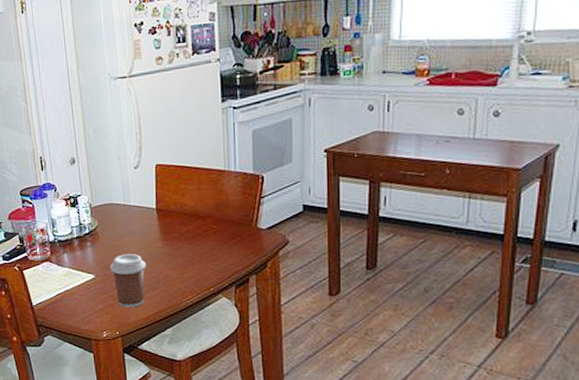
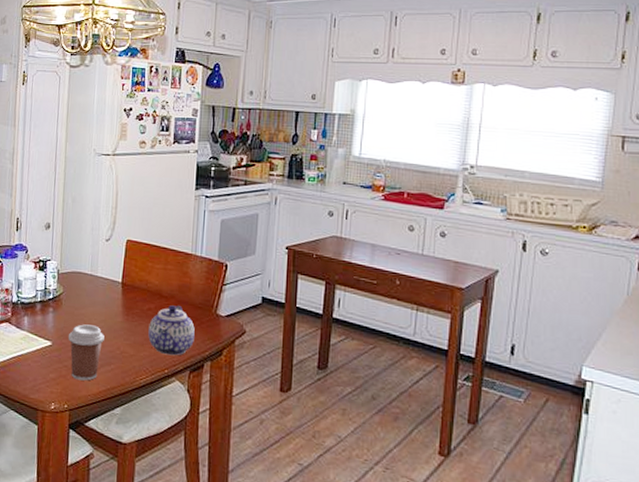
teapot: none [189,224,237,274] -> present [148,305,195,356]

